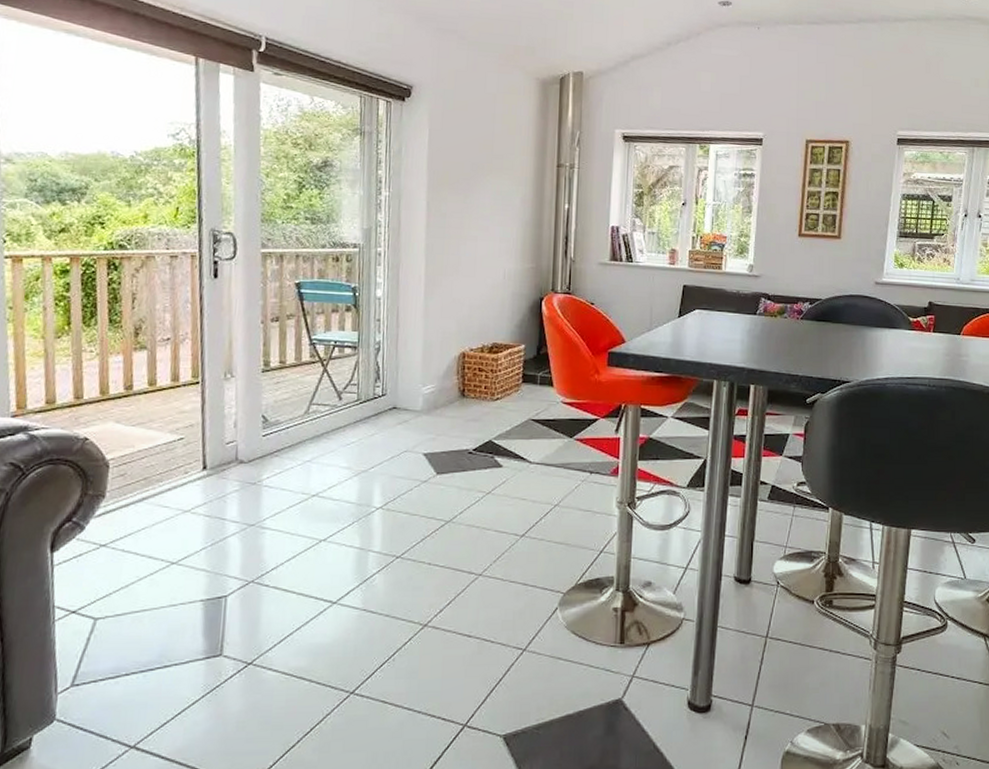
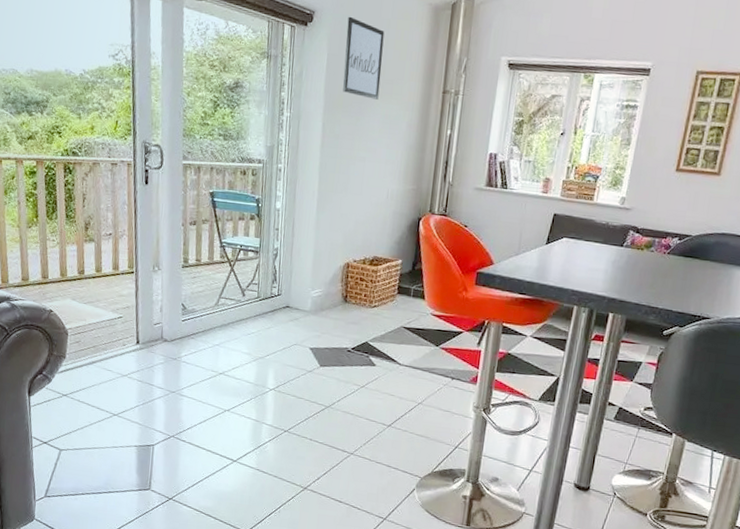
wall art: none [447,91,491,175] -> present [343,16,385,100]

